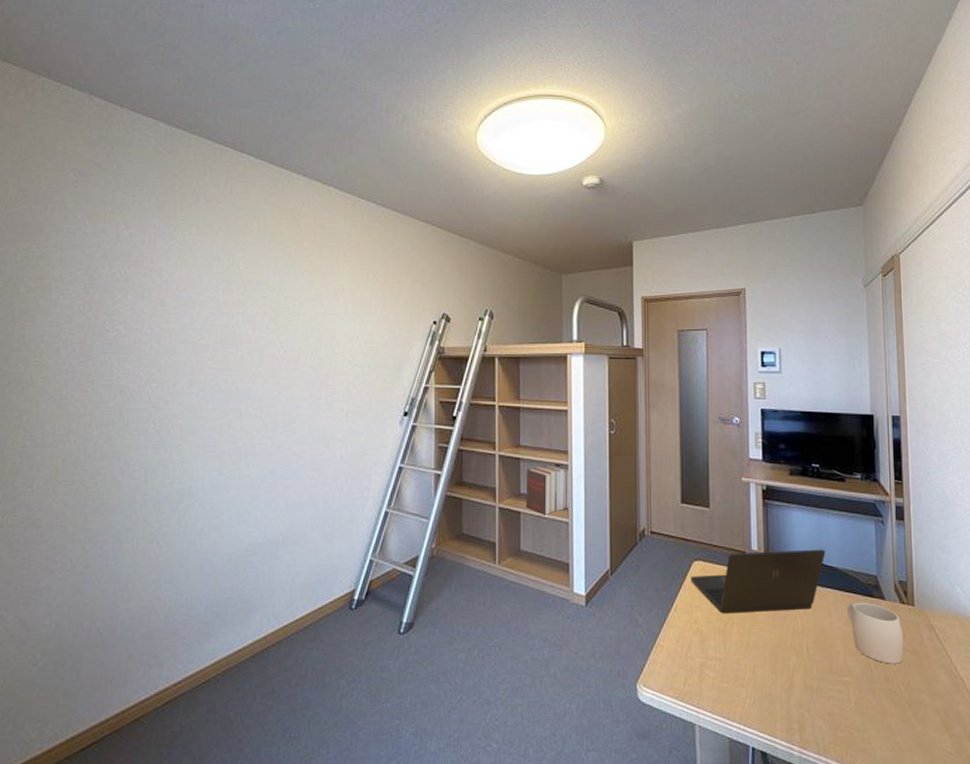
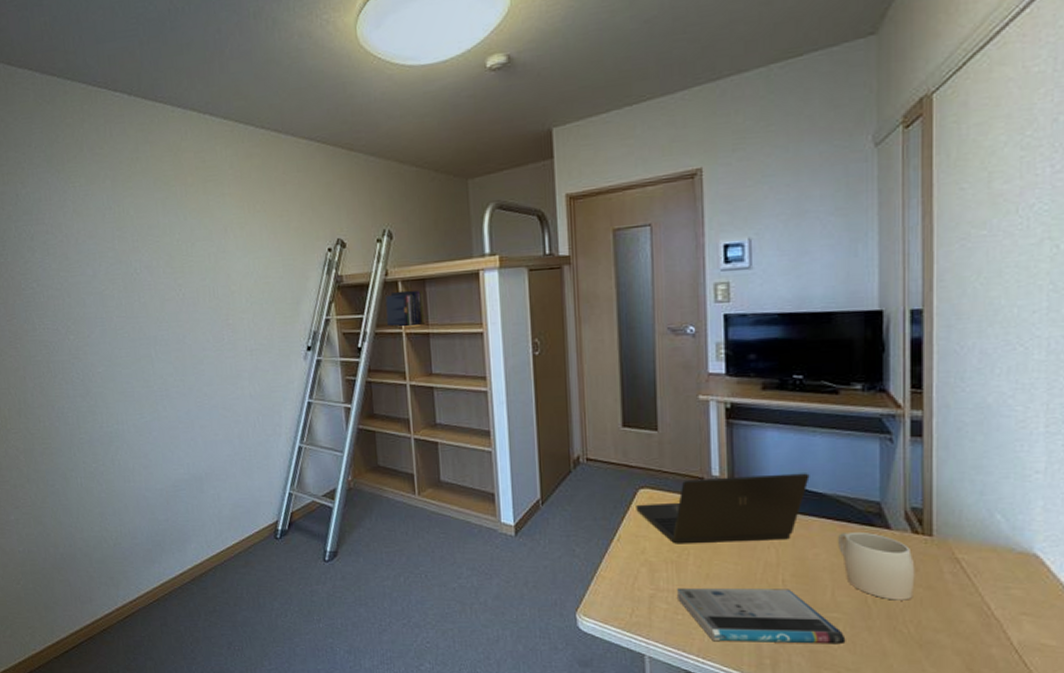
books: none [482,366,516,399] -> present [385,290,425,327]
books: present [527,464,568,515] -> none [441,391,490,445]
book: none [723,655,856,708] -> present [677,587,846,645]

